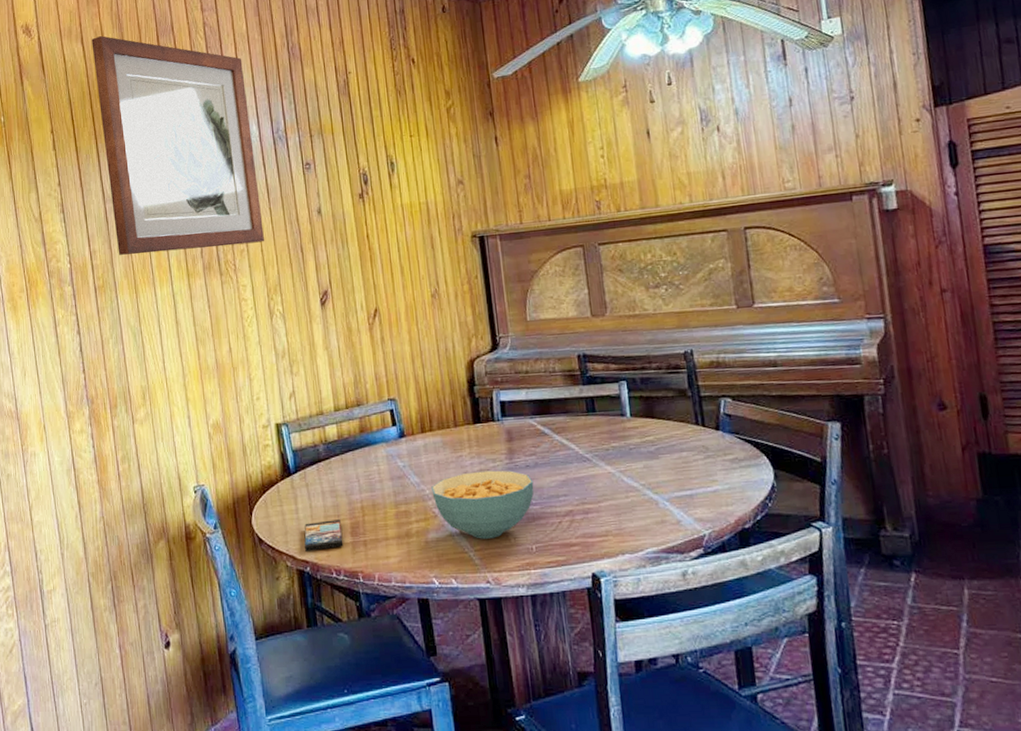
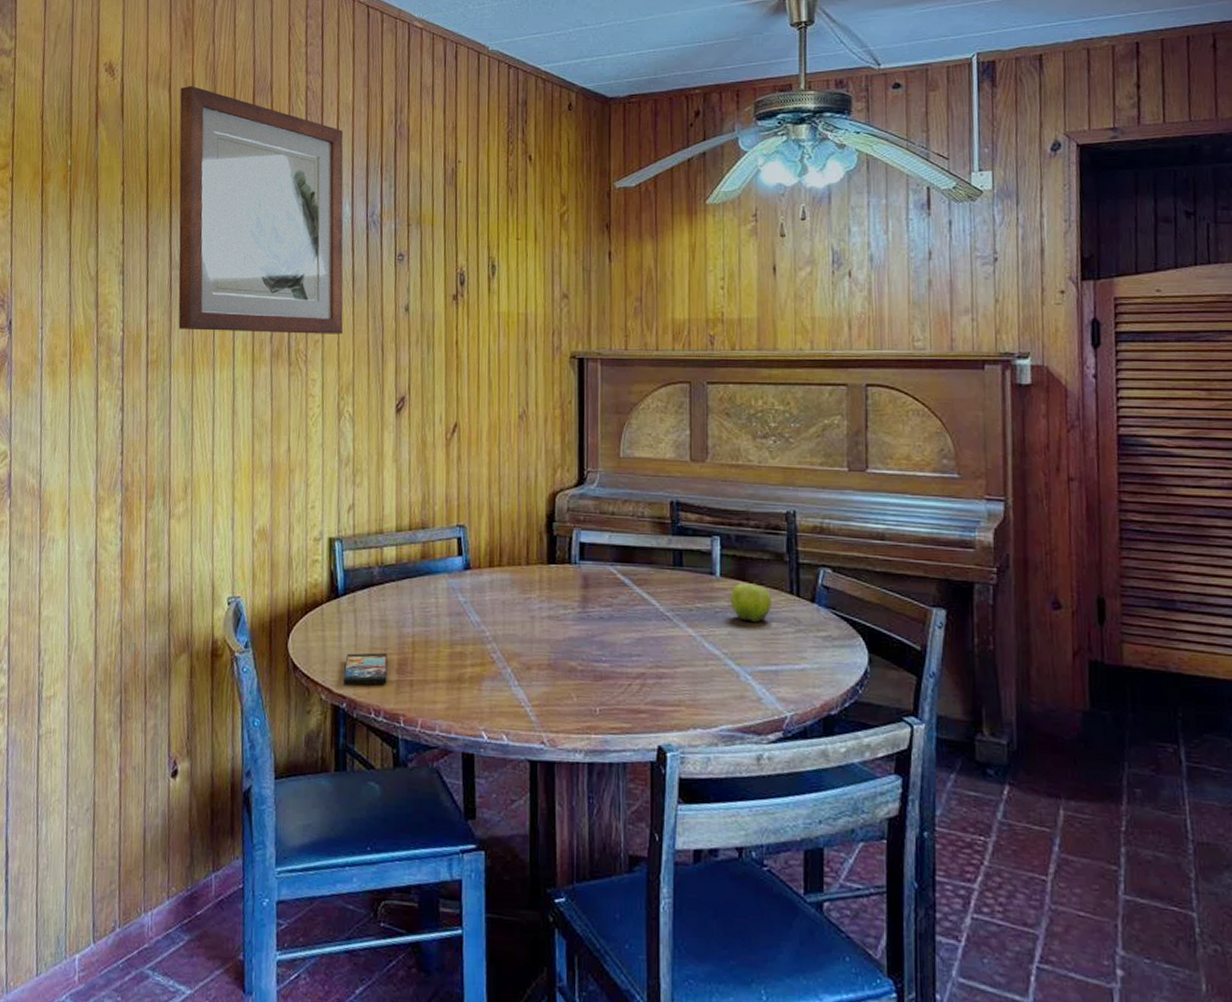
cereal bowl: present [431,470,534,539] -> none [493,617,606,695]
fruit: none [641,417,681,455] -> present [731,581,771,623]

